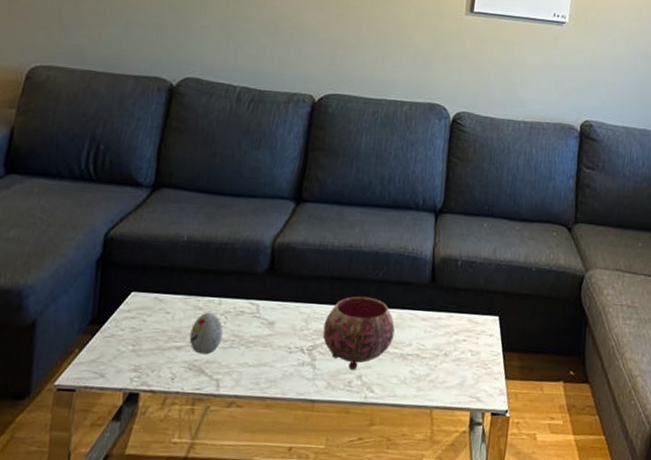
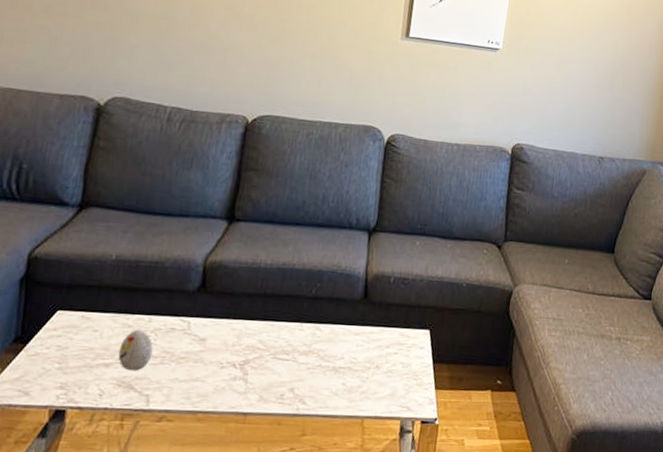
bowl: present [322,296,395,370] -> none [254,312,328,383]

